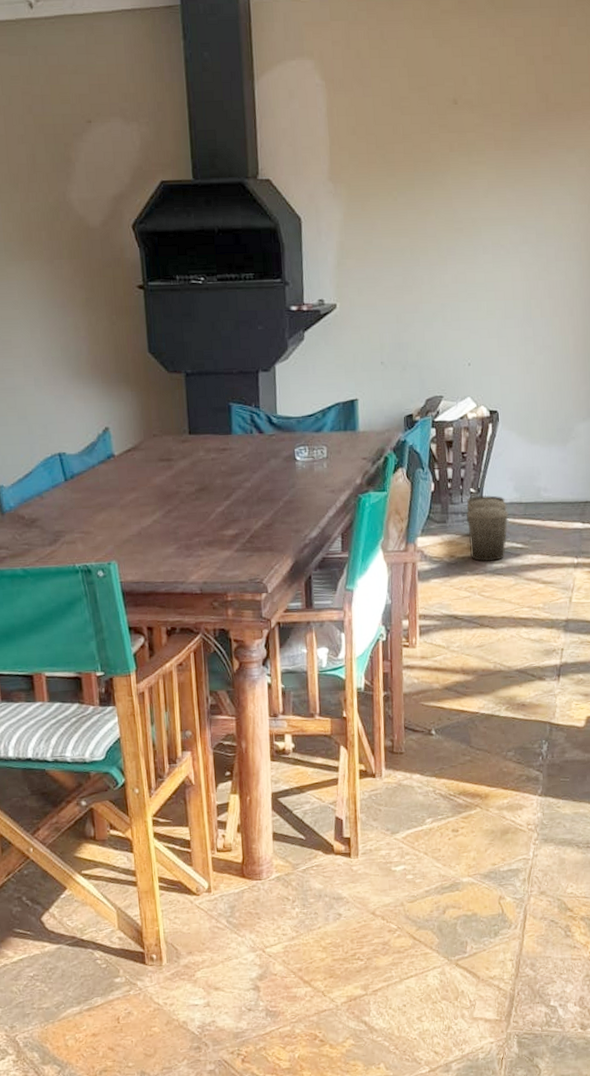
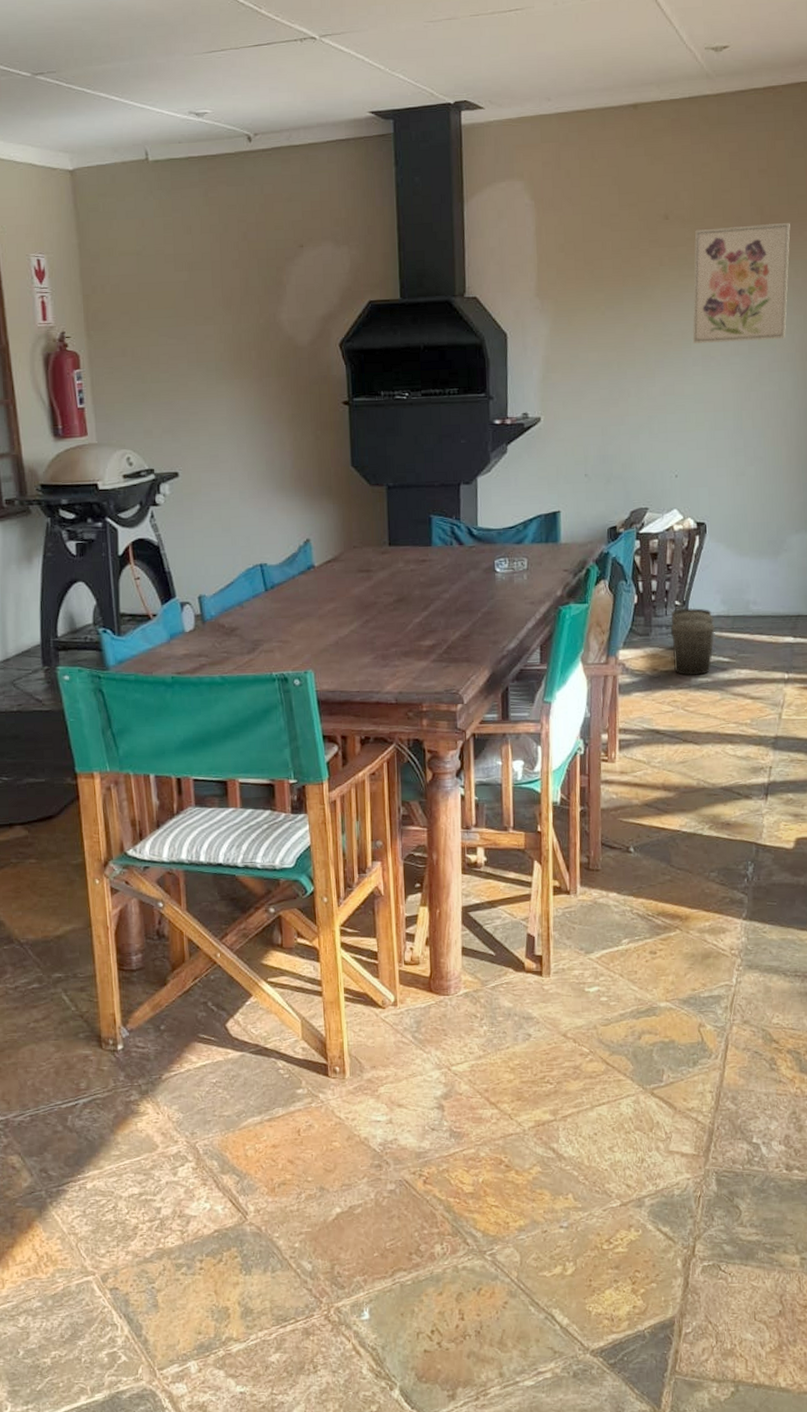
wall art: none [482,110,575,232] -> present [692,222,790,344]

